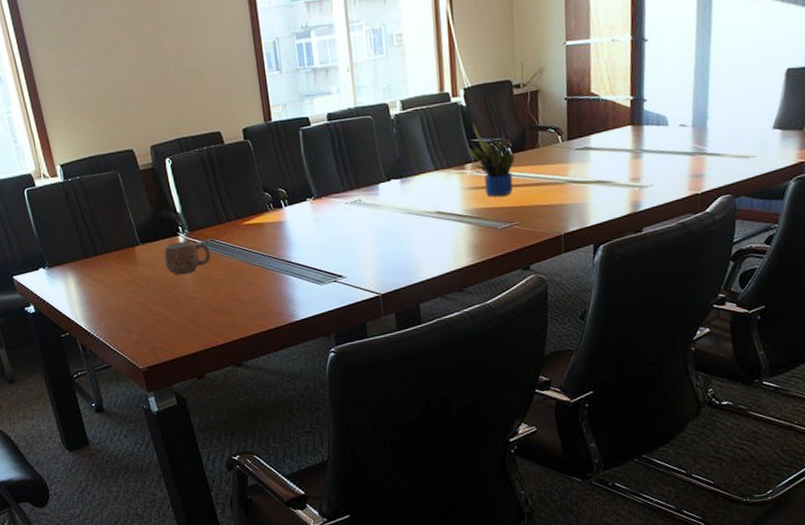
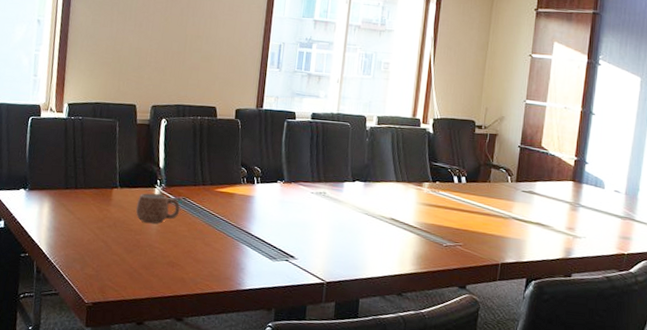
potted plant: present [469,122,516,197] -> none [429,148,468,218]

